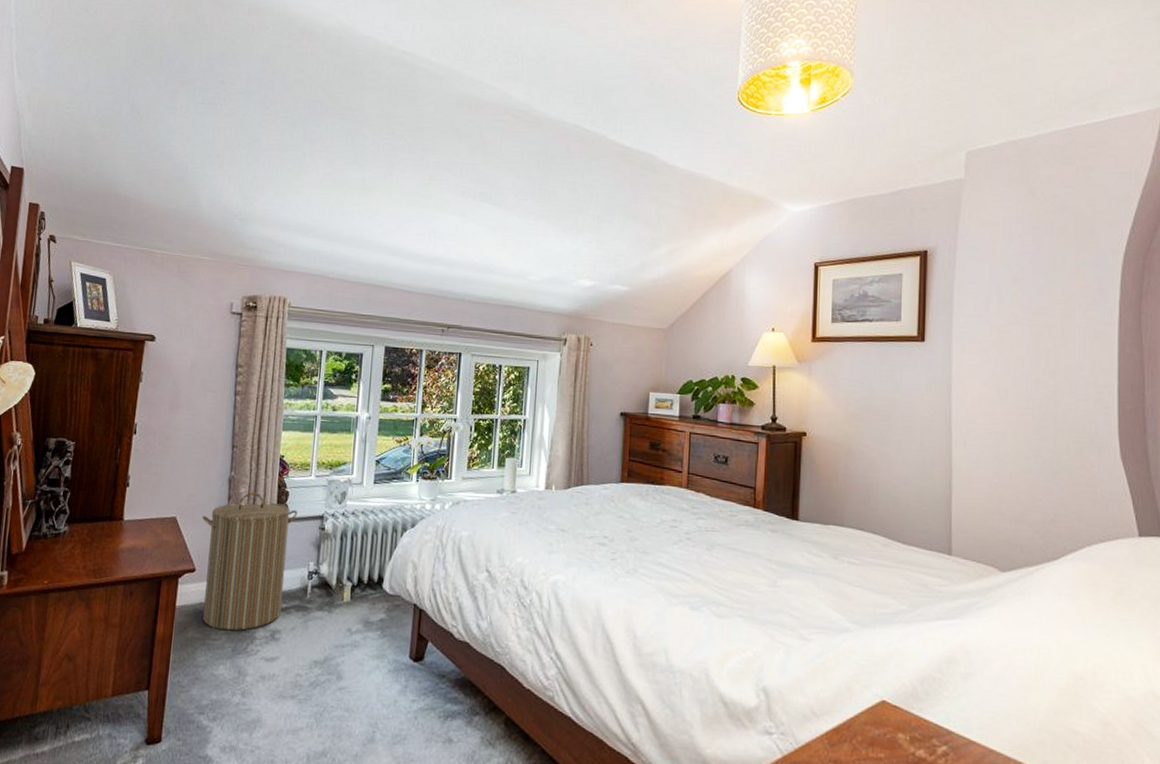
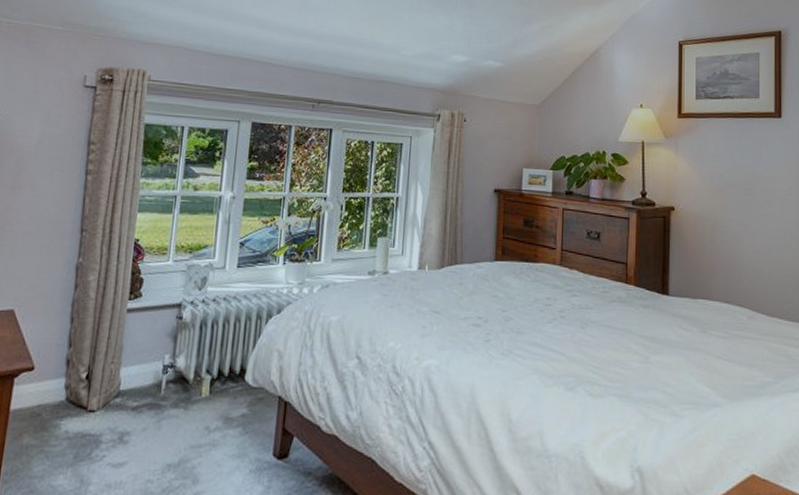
laundry hamper: present [202,492,298,631] -> none [41,279,153,435]

